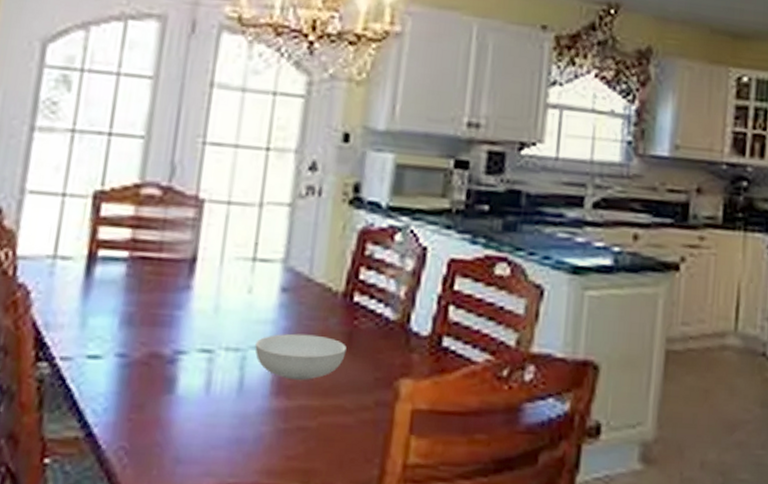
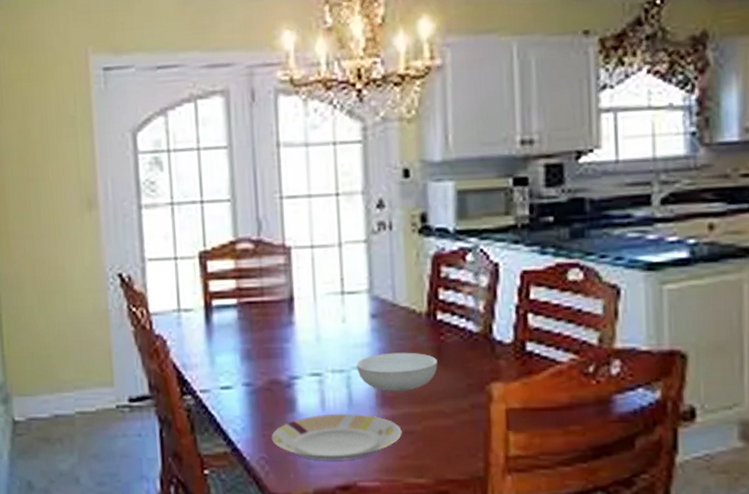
plate: none [137,399,294,458] -> present [271,413,402,461]

